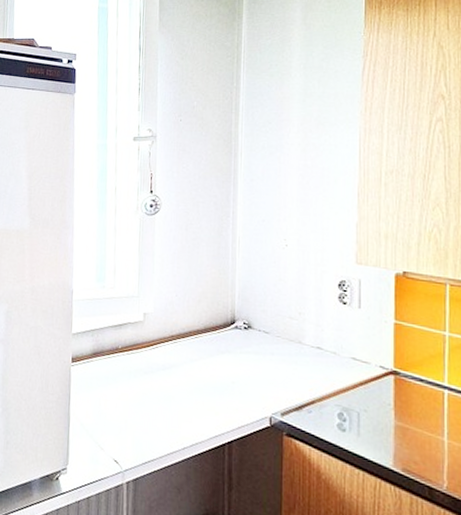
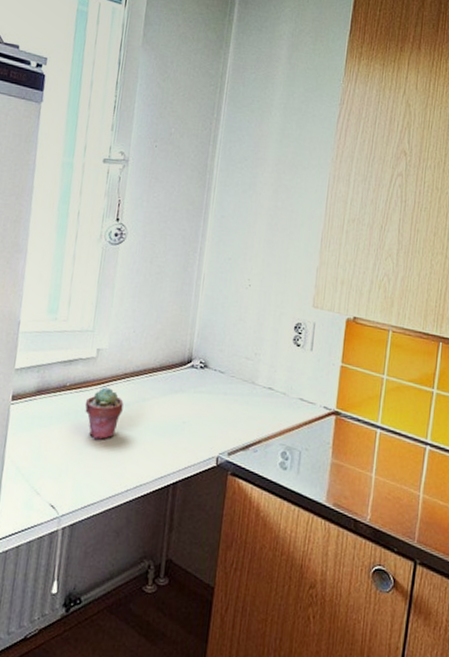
potted succulent: none [137,349,173,399] -> present [85,387,124,440]

